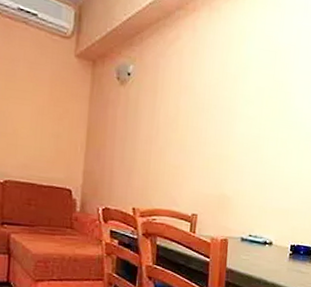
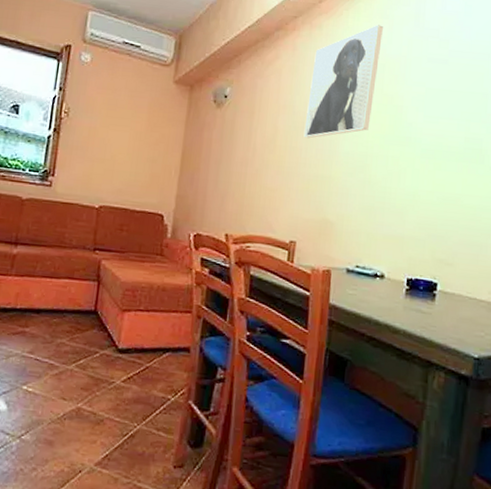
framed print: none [204,12,276,119] -> present [303,25,383,139]

